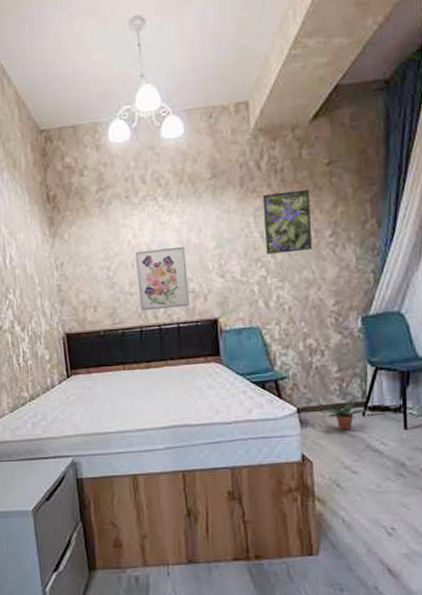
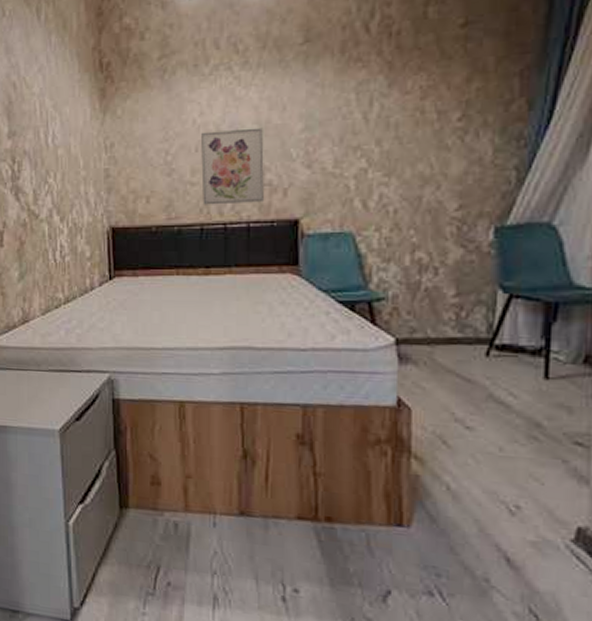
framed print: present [262,190,312,254] -> none [369,59,434,141]
potted plant: present [323,398,366,431] -> none [431,332,491,373]

